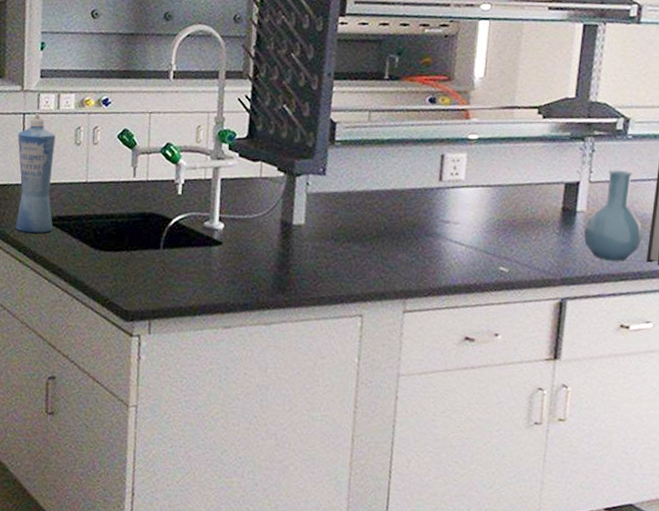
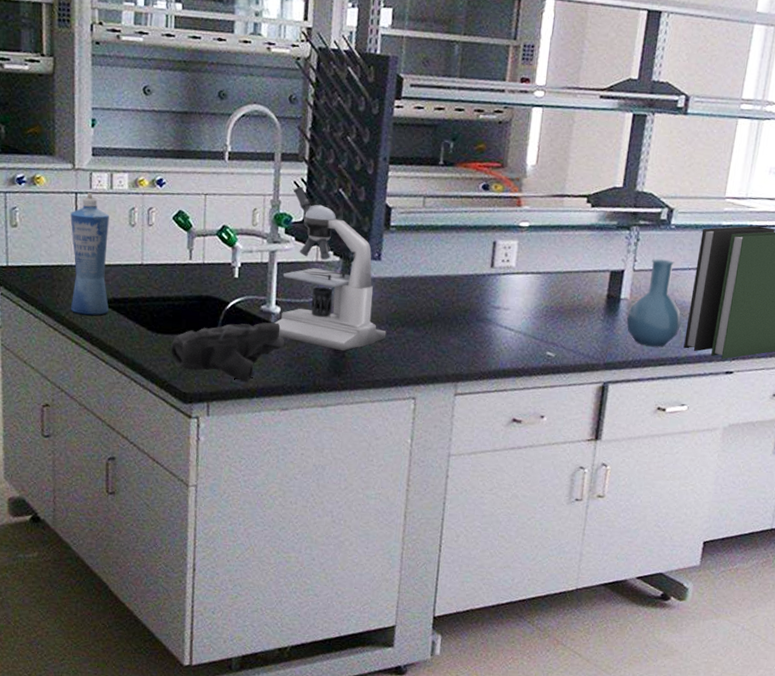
glove: none [113,238,227,300] -> present [170,322,284,382]
microscope: none [217,103,332,268] -> present [274,186,387,351]

